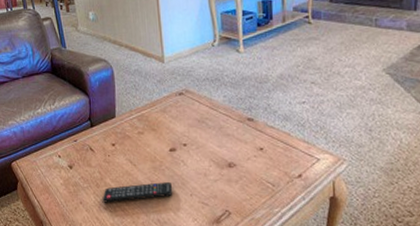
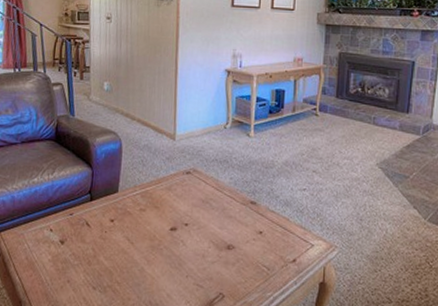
remote control: present [102,182,172,203] -> none [92,262,168,283]

